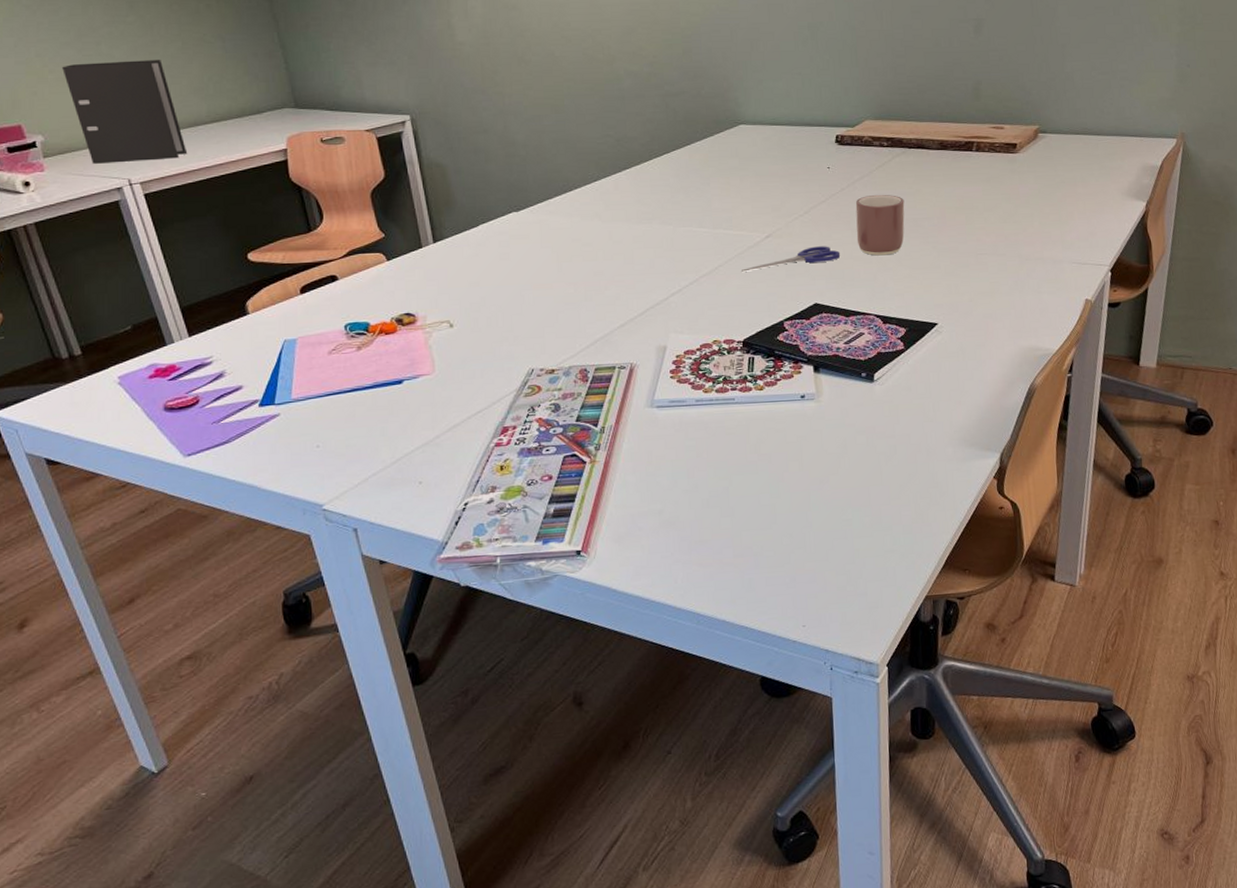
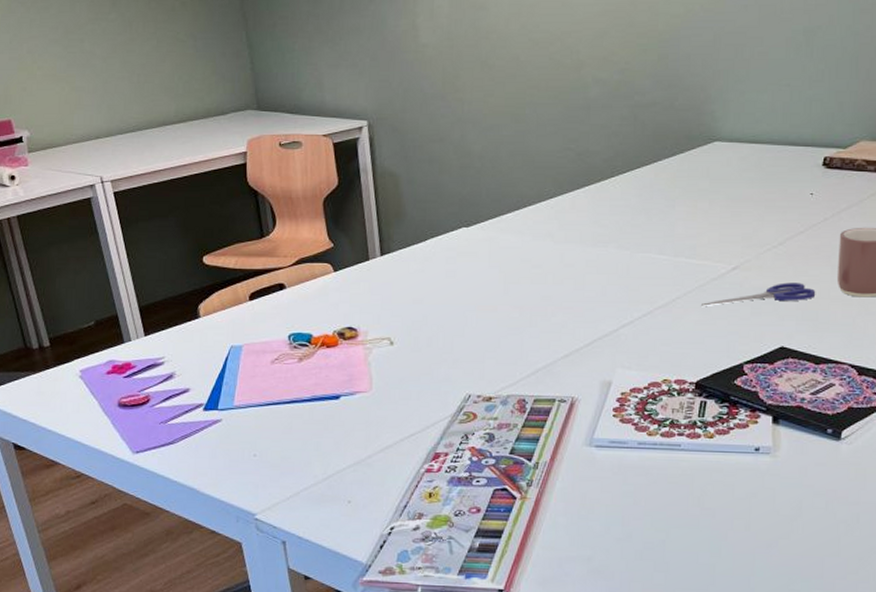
binder: present [62,60,188,164] -> none [49,58,155,160]

